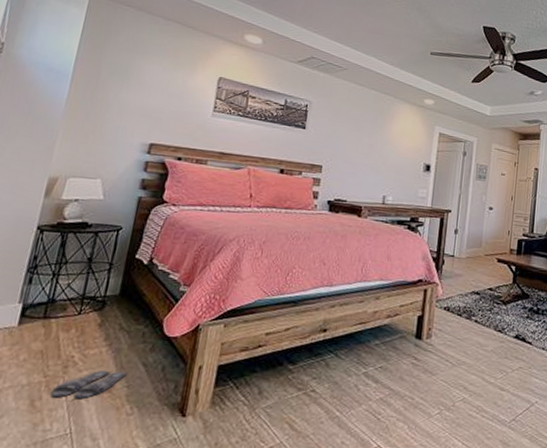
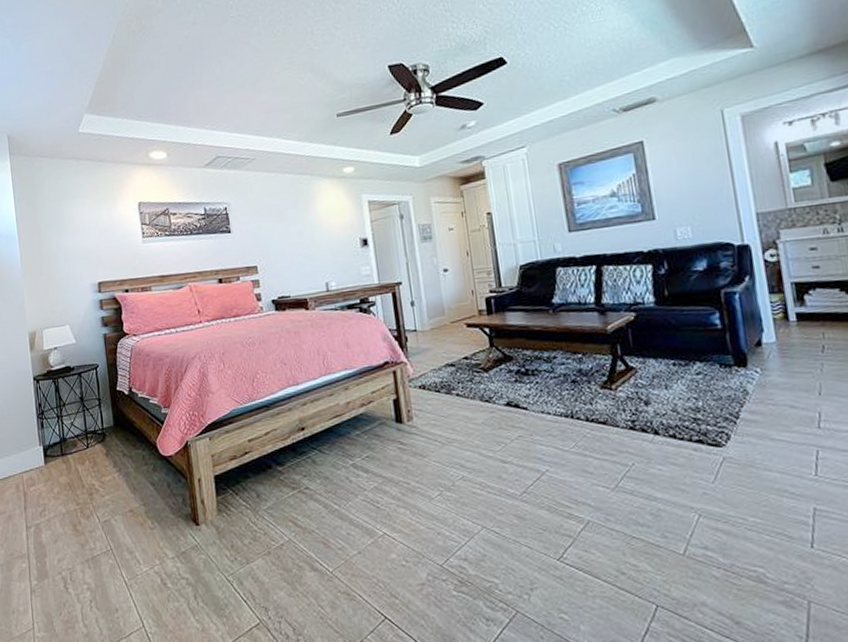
slippers: present [50,370,127,400] -> none [86,492,140,521]

